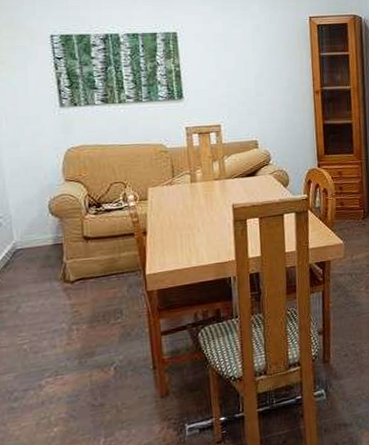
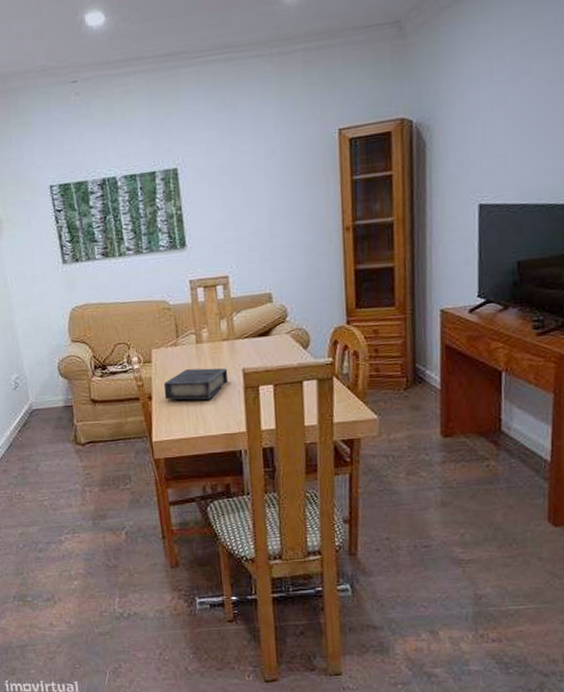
book: none [158,204,220,234] -> present [163,368,229,400]

